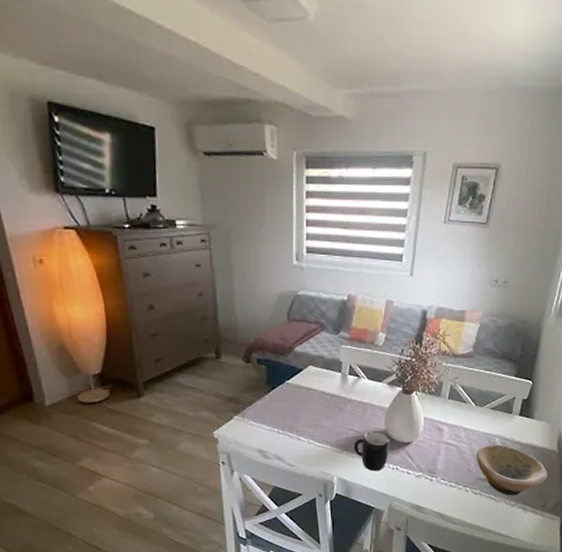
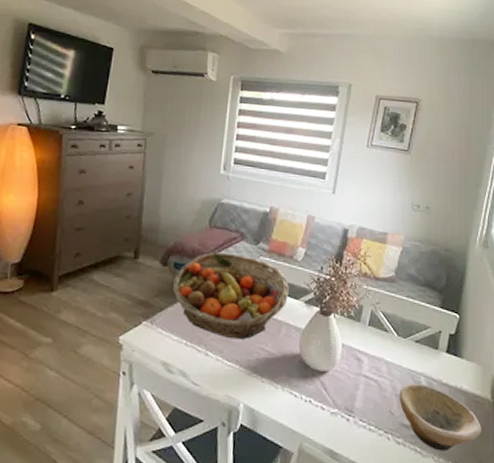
fruit basket: none [258,344,372,424] -> present [172,252,289,340]
mug: present [353,430,390,472] -> none [264,353,304,402]

